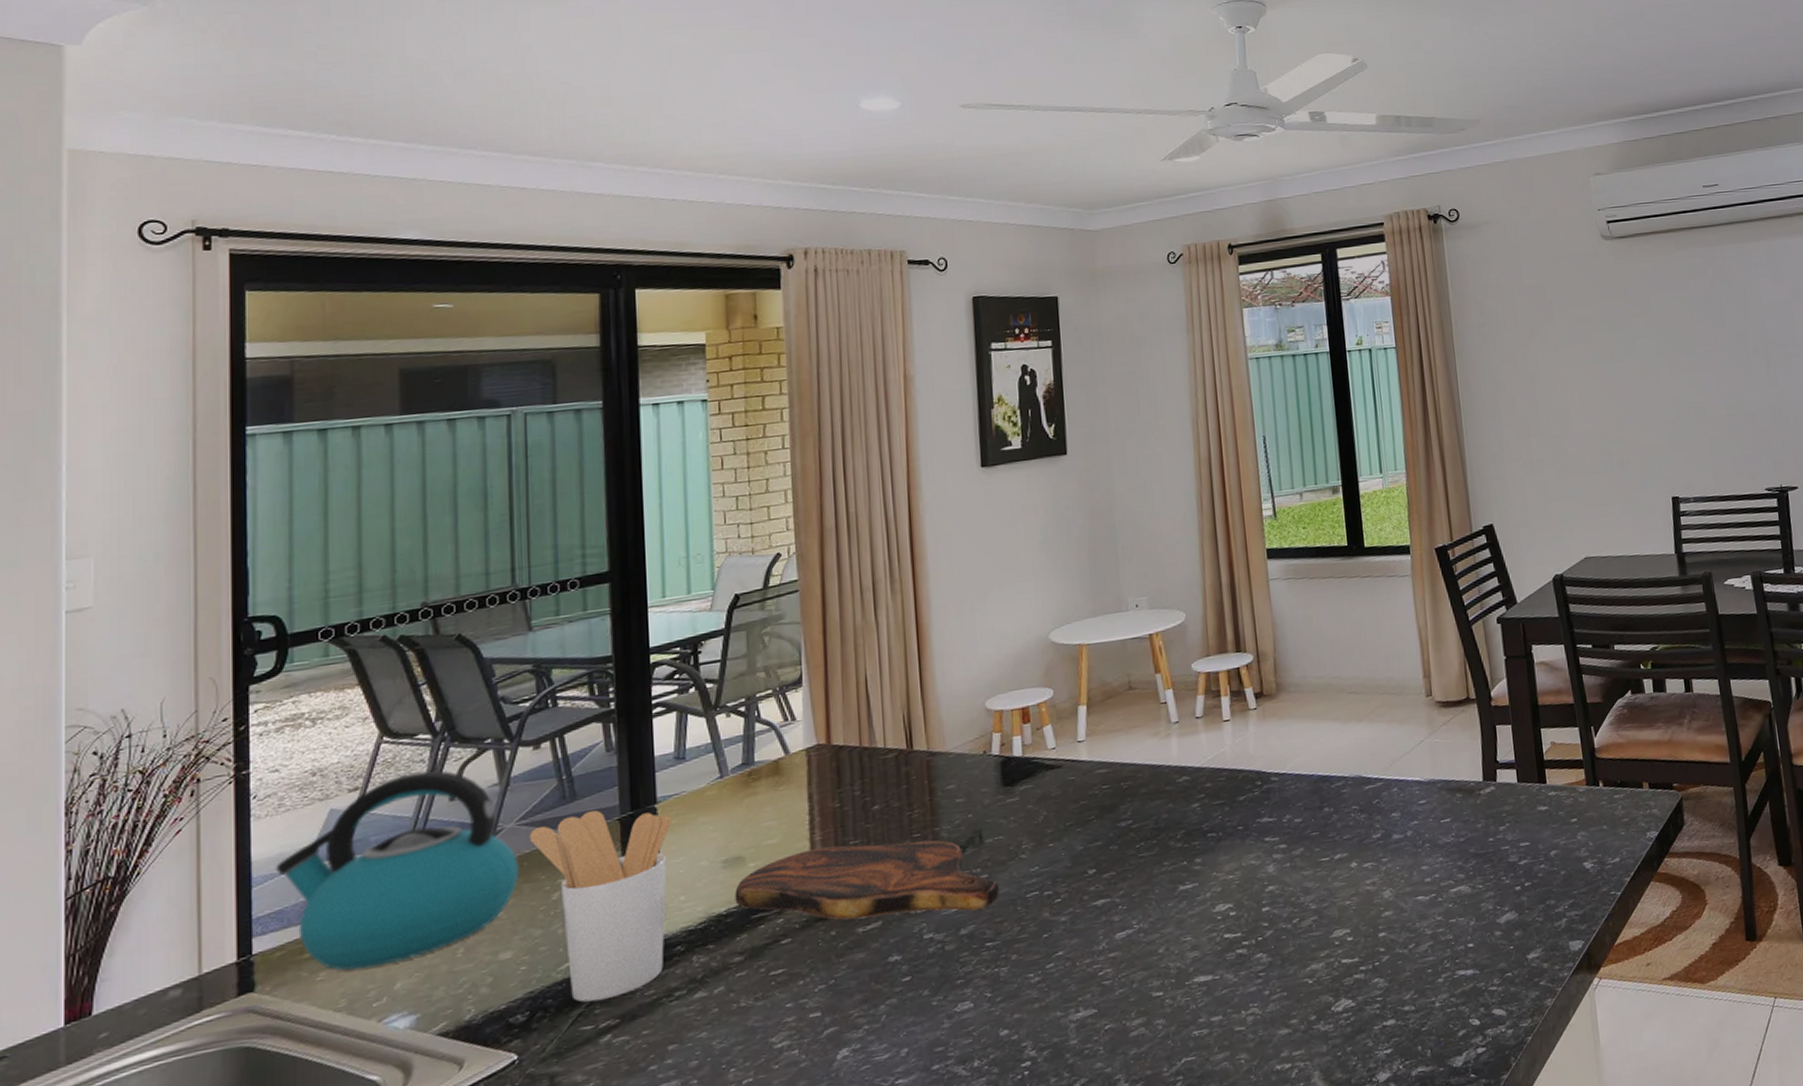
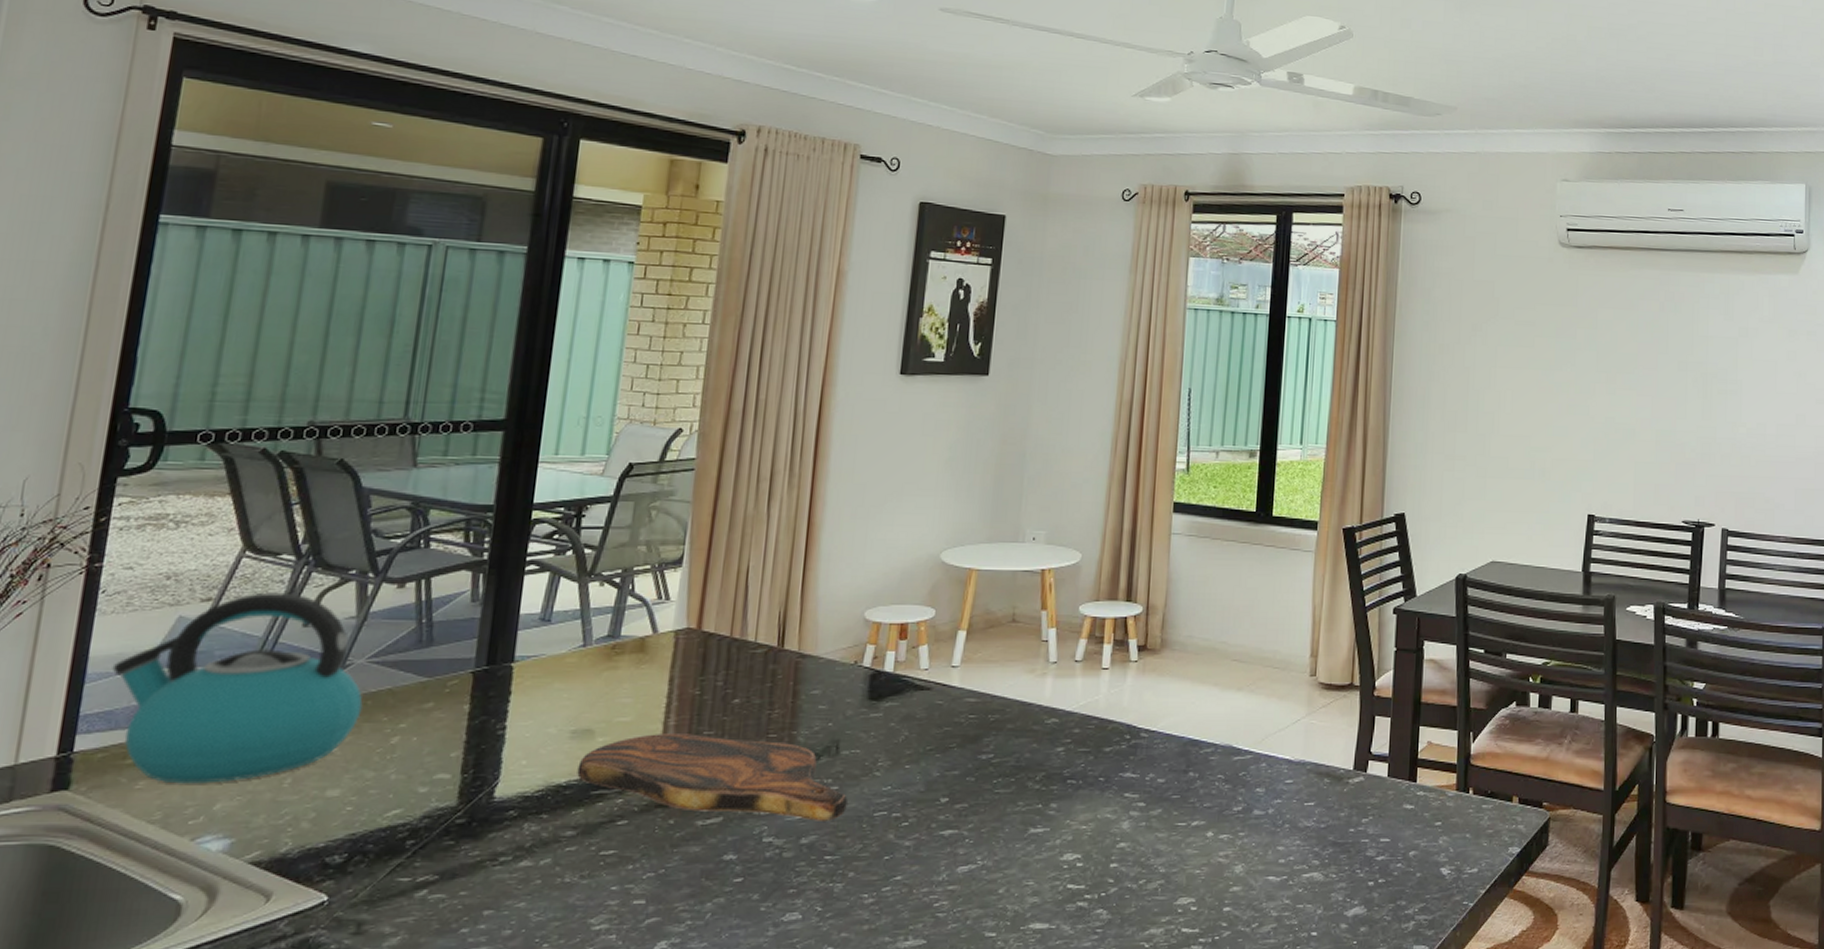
utensil holder: present [529,810,671,1003] -> none [377,658,526,854]

